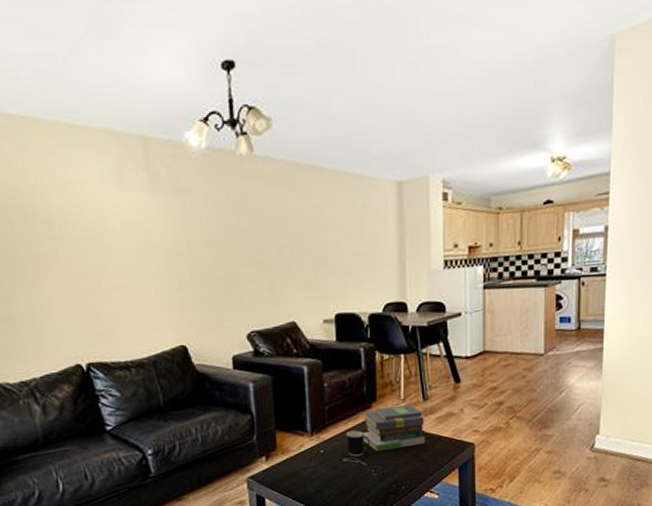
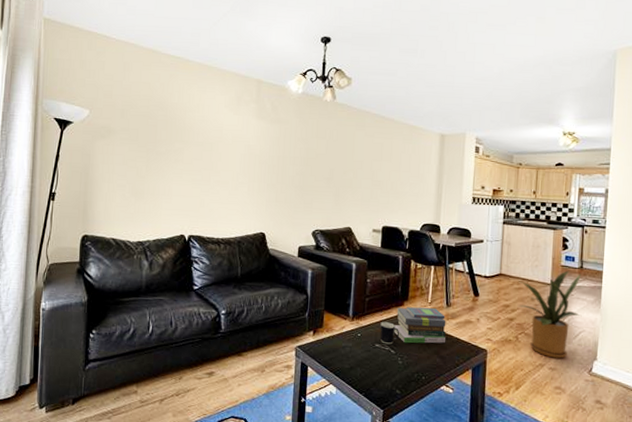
house plant: none [506,335,581,440] -> present [518,271,582,359]

